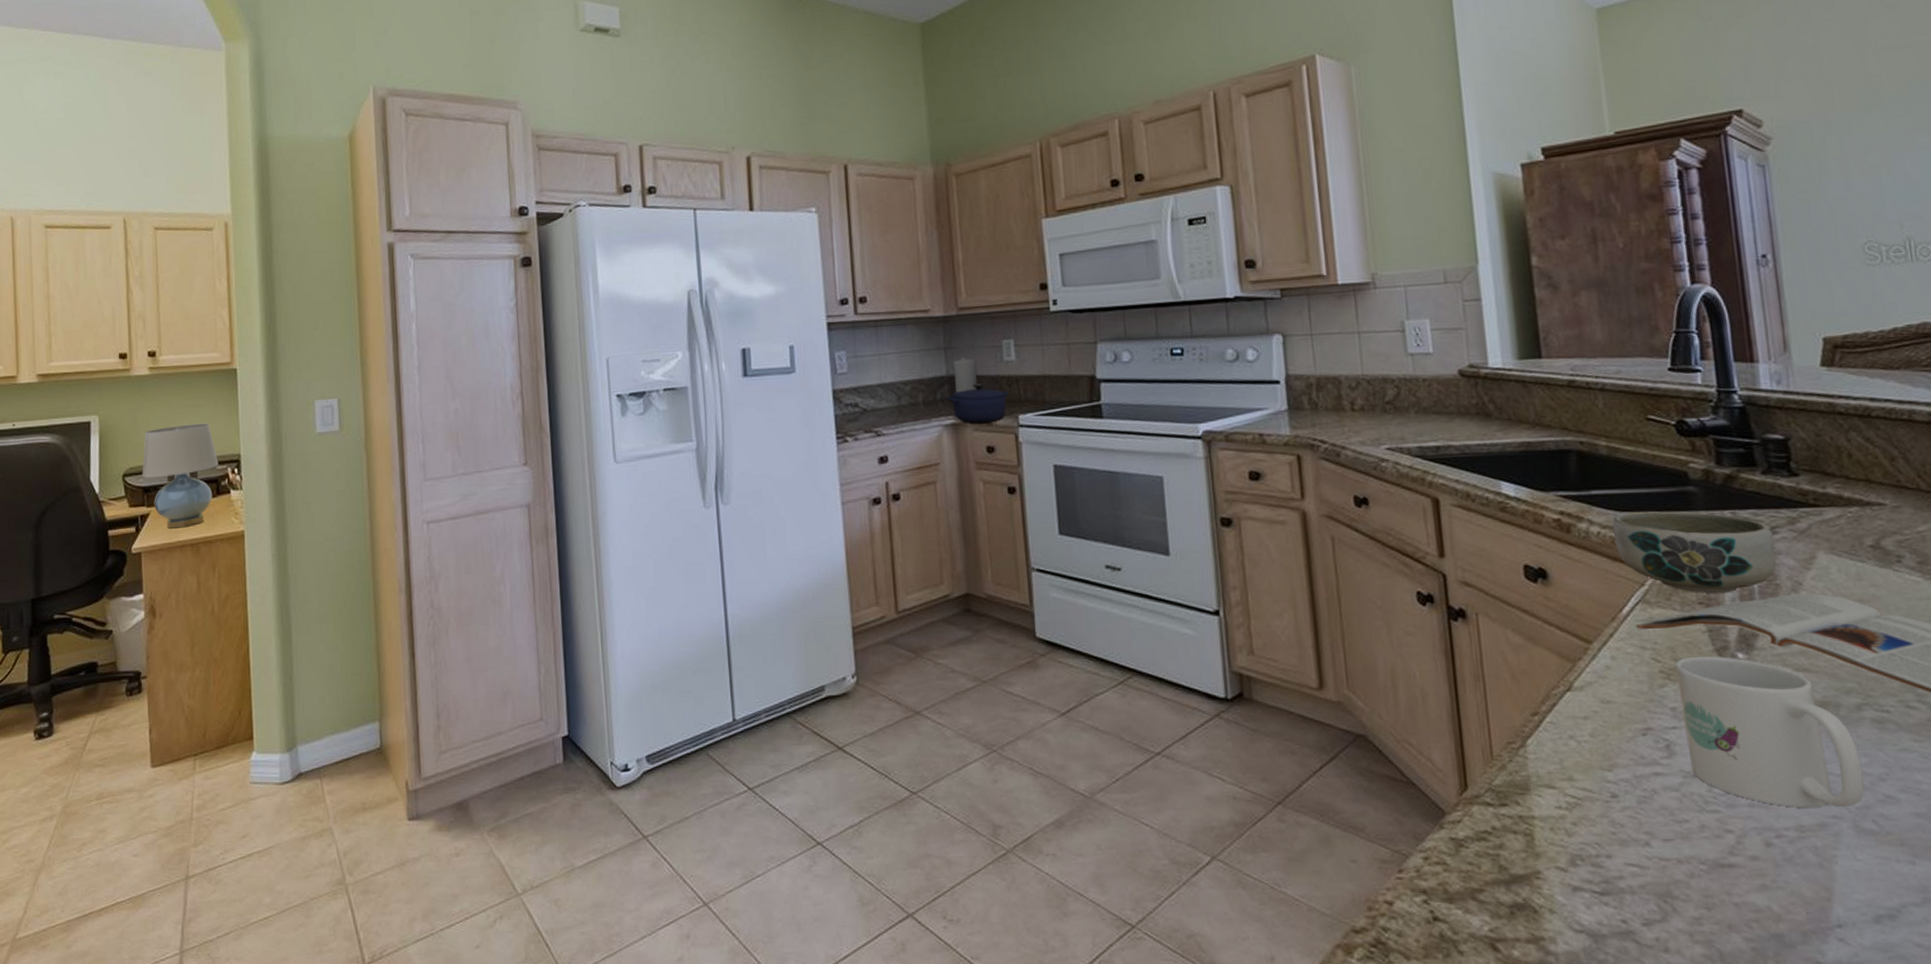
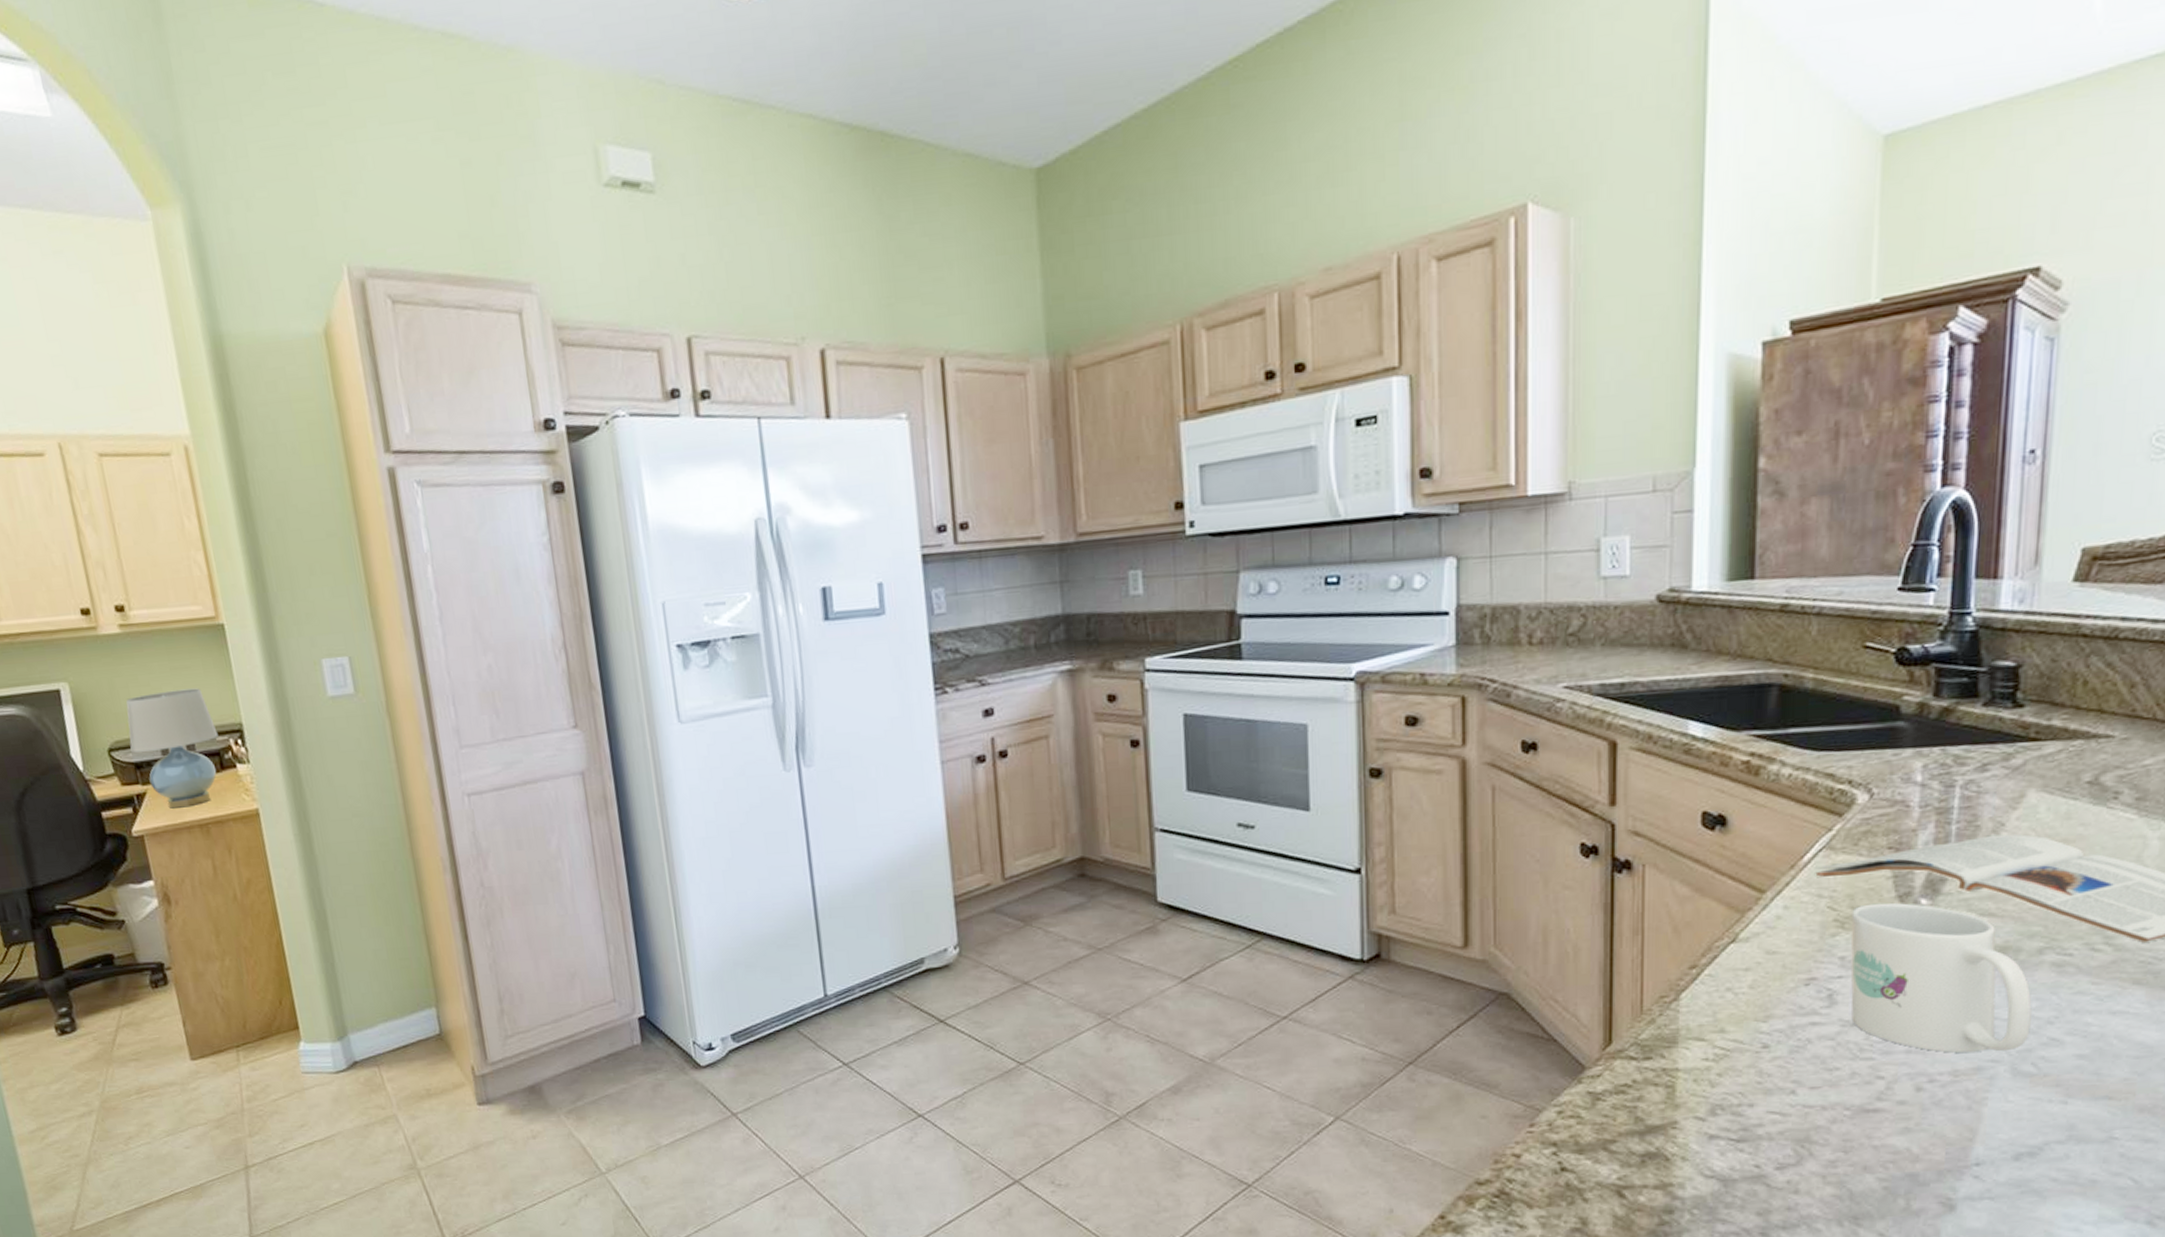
cooking pot: present [947,383,1009,424] -> none [1063,622,1135,669]
paper towel holder: present [954,357,977,393] -> none [1071,591,1098,634]
bowl: present [1611,511,1777,594] -> none [1806,749,1984,838]

